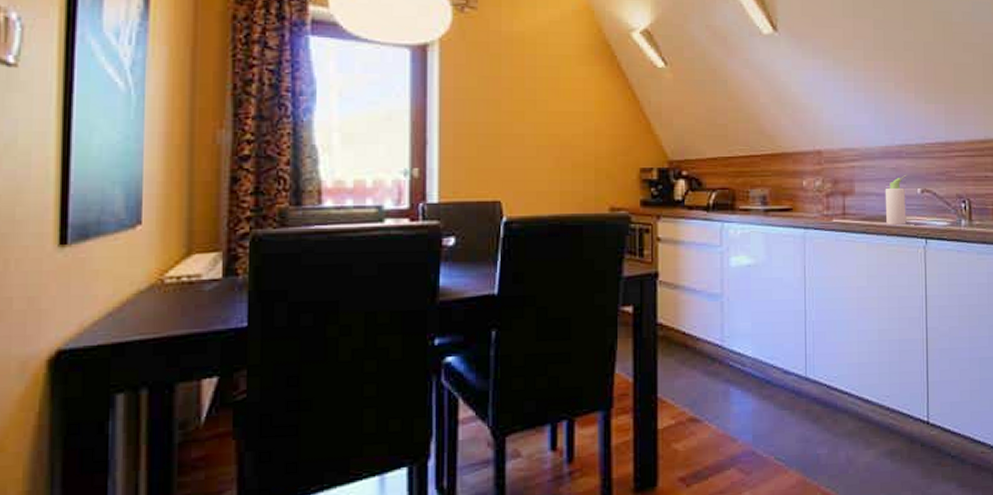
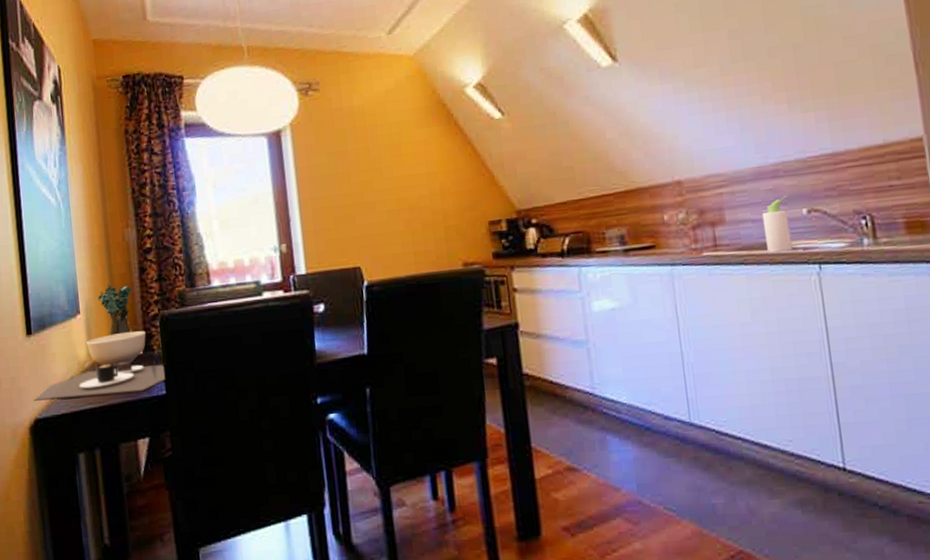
place setting: none [59,286,250,327] -> present [34,362,166,401]
bowl: none [146,251,229,291] -> present [87,331,146,367]
vase: none [169,192,217,253] -> present [98,283,133,336]

